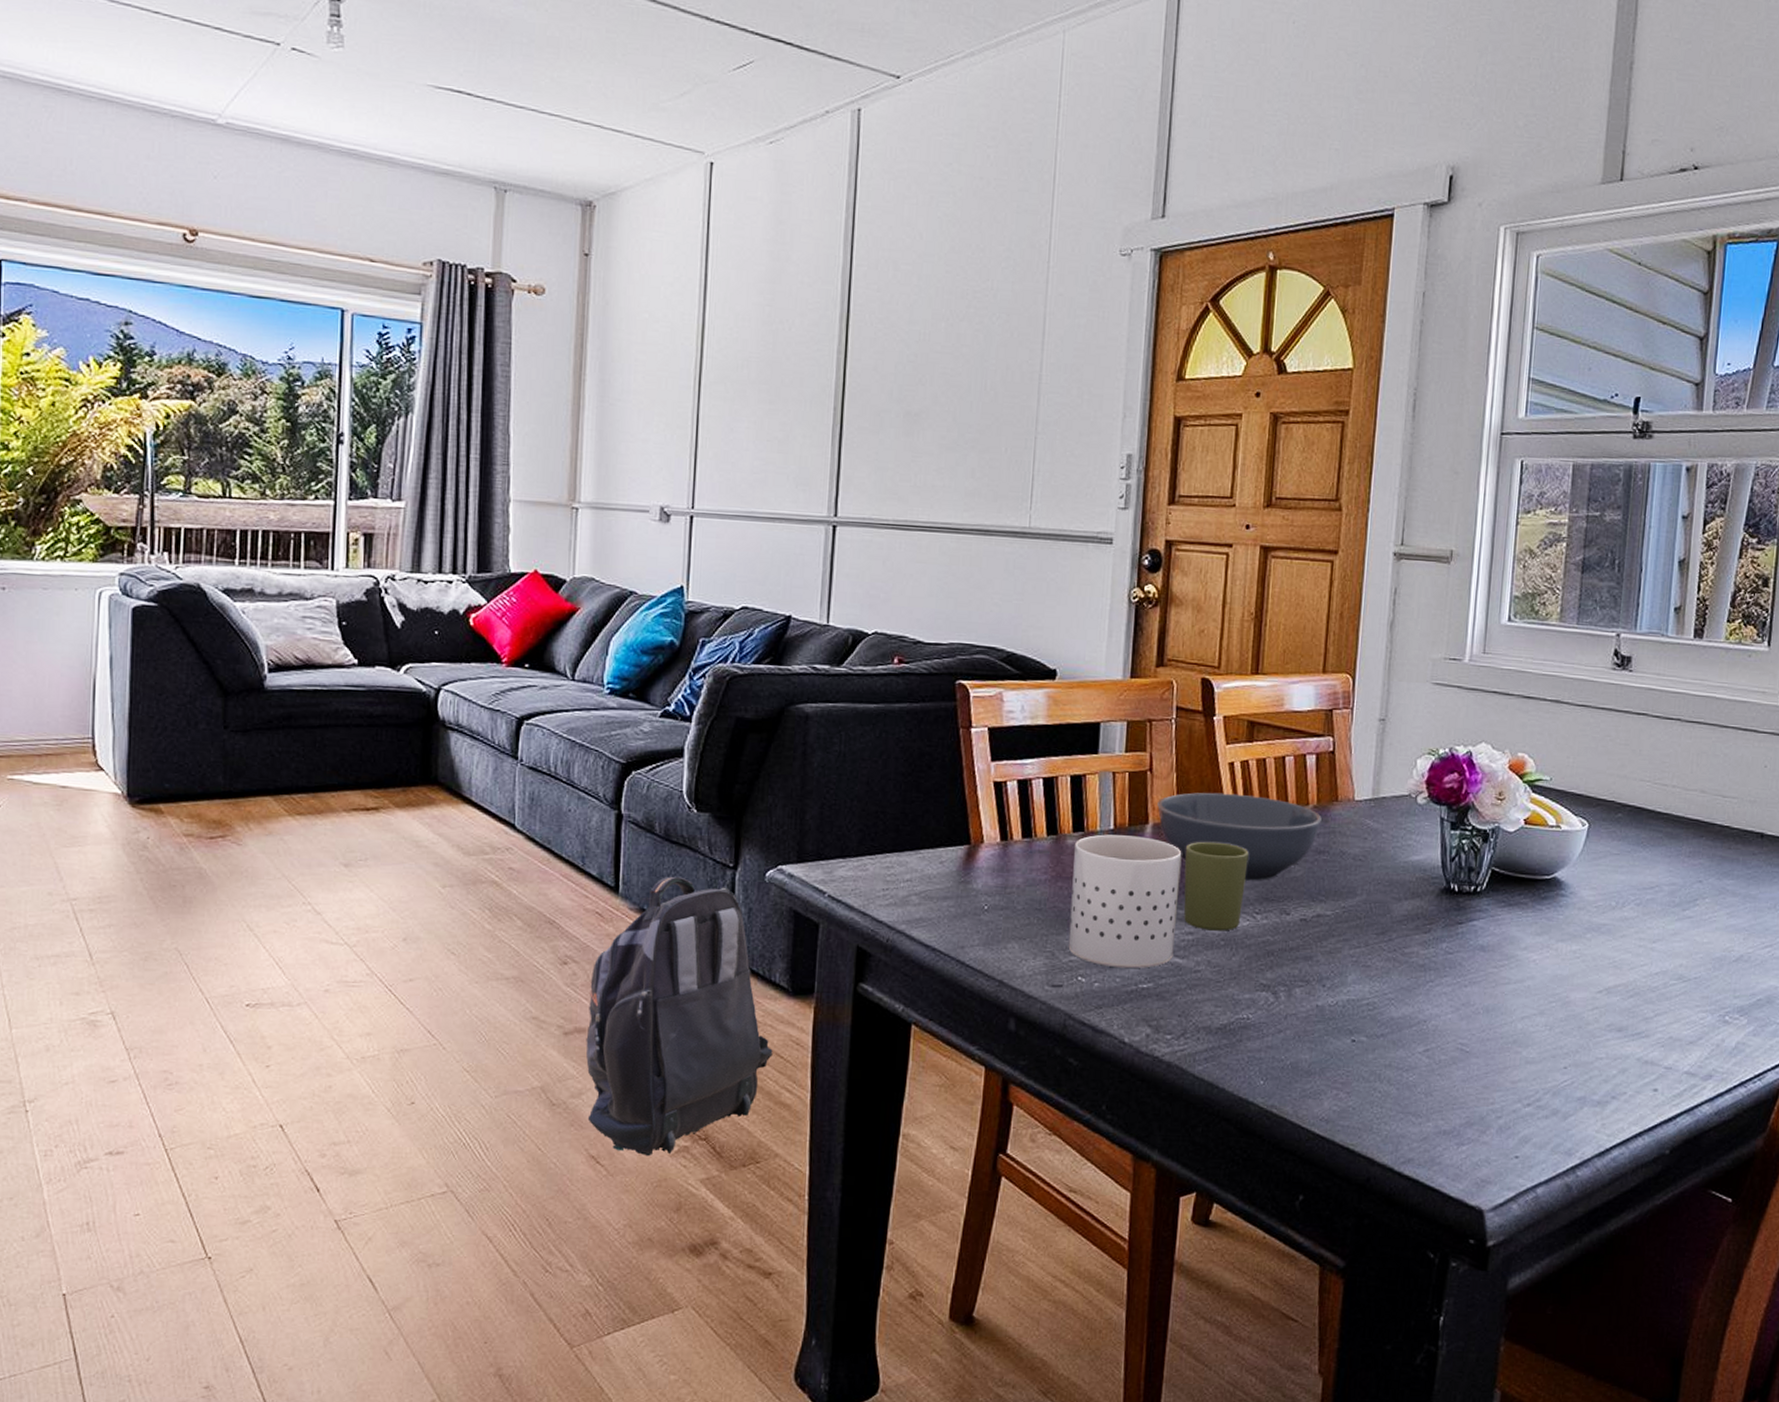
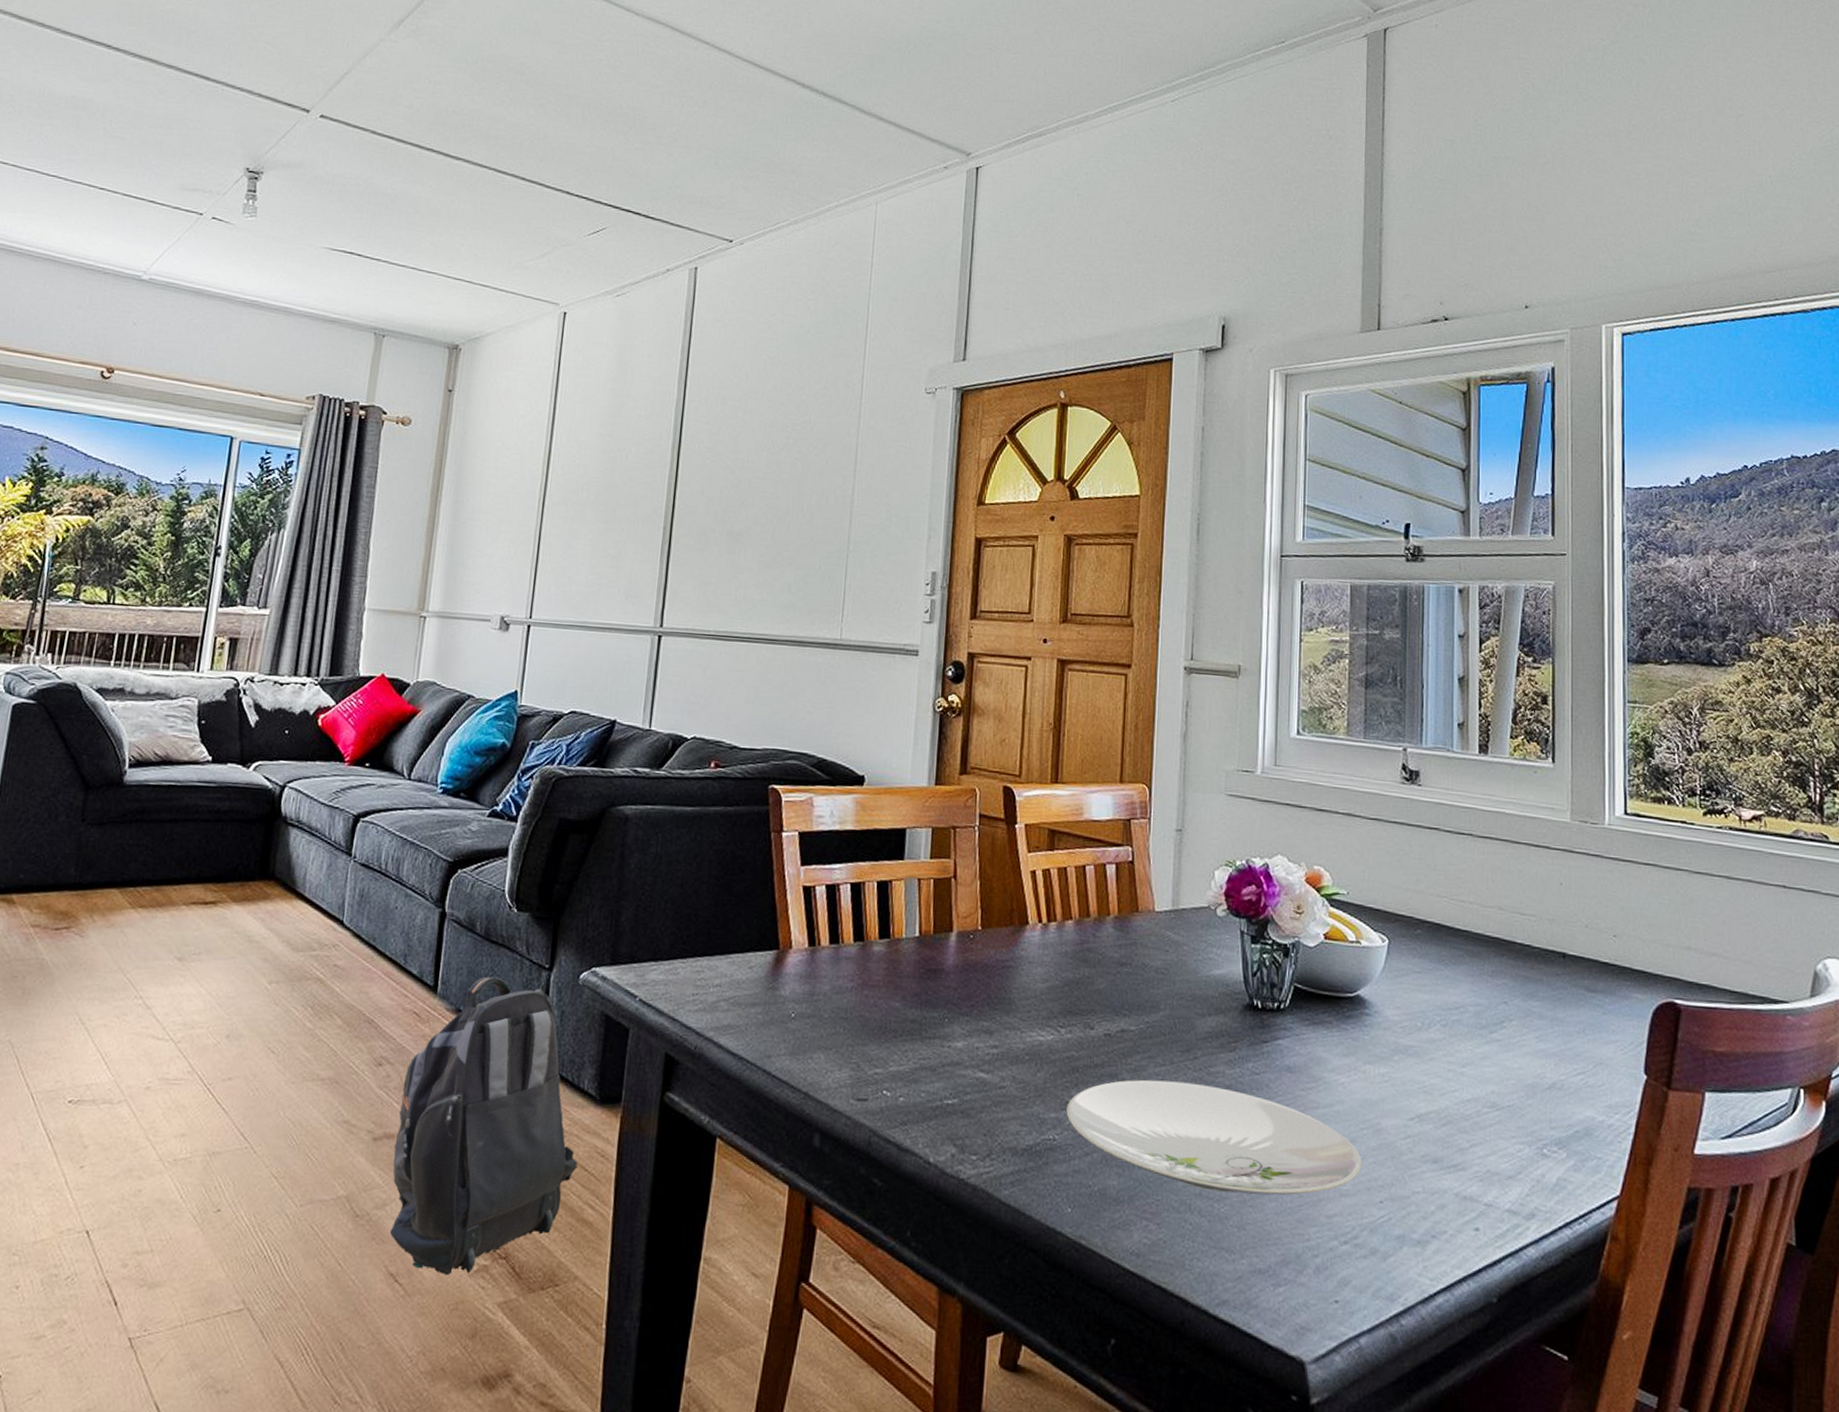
mug: present [1068,834,1182,969] -> none [873,941,986,1083]
bowl: present [1157,792,1322,881] -> none [961,900,1123,993]
mug: present [1184,841,1249,931] -> none [988,950,1052,1045]
plate: none [1260,961,1549,1065] -> present [1066,1079,1362,1196]

